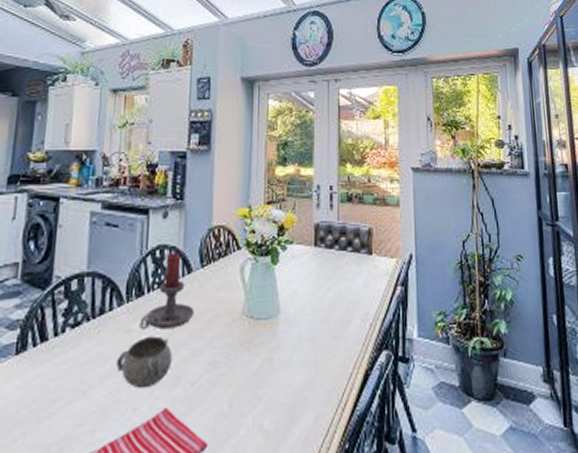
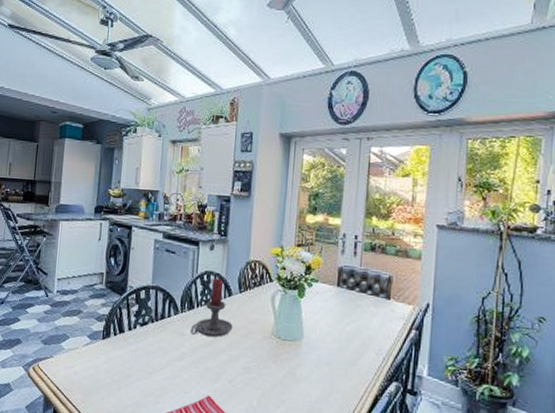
decorative bowl: present [115,336,173,389] -> none [172,340,215,379]

